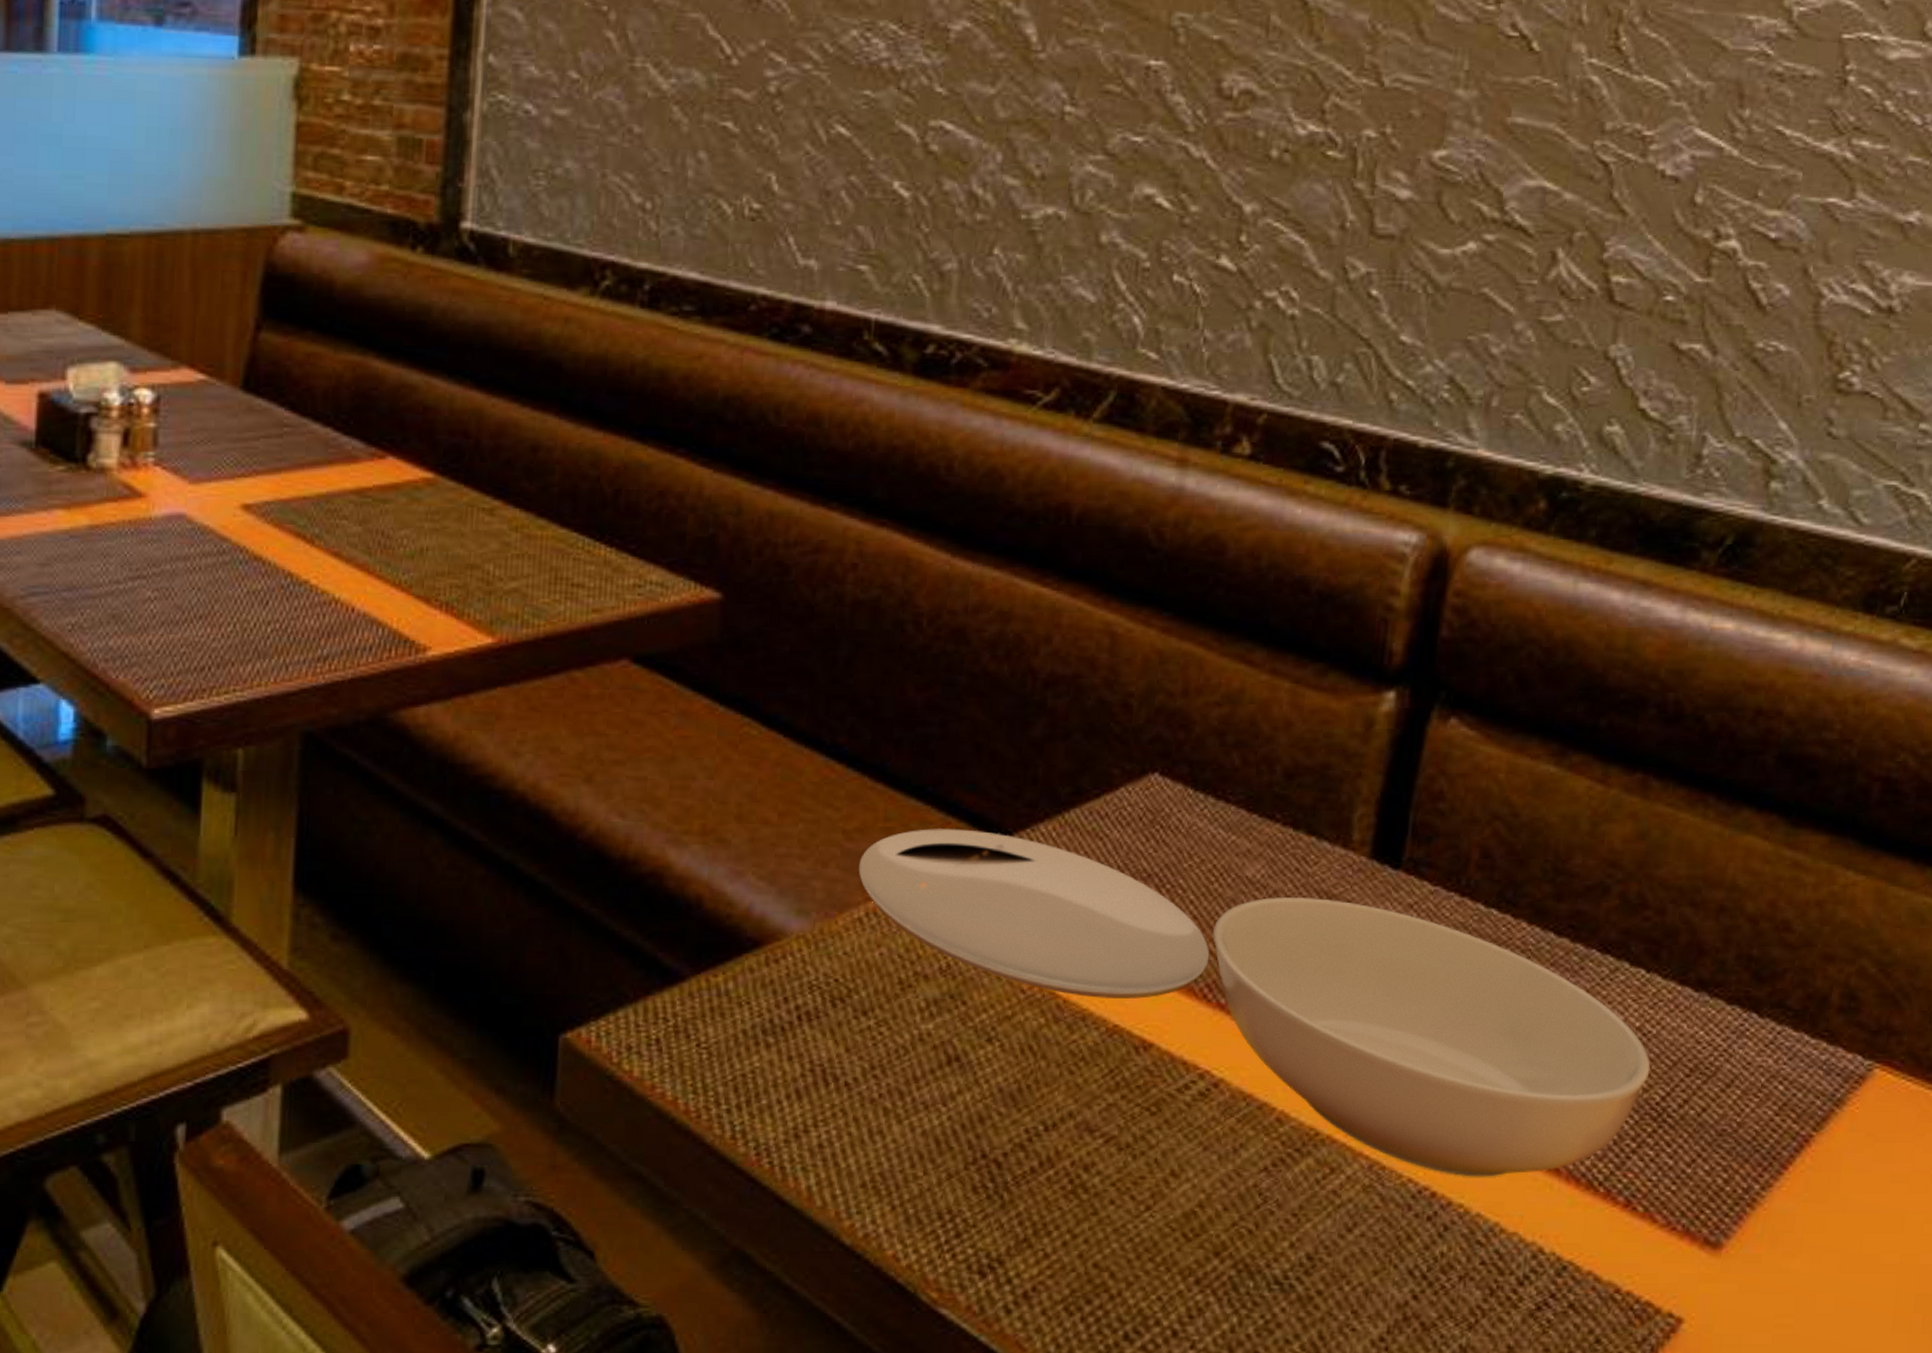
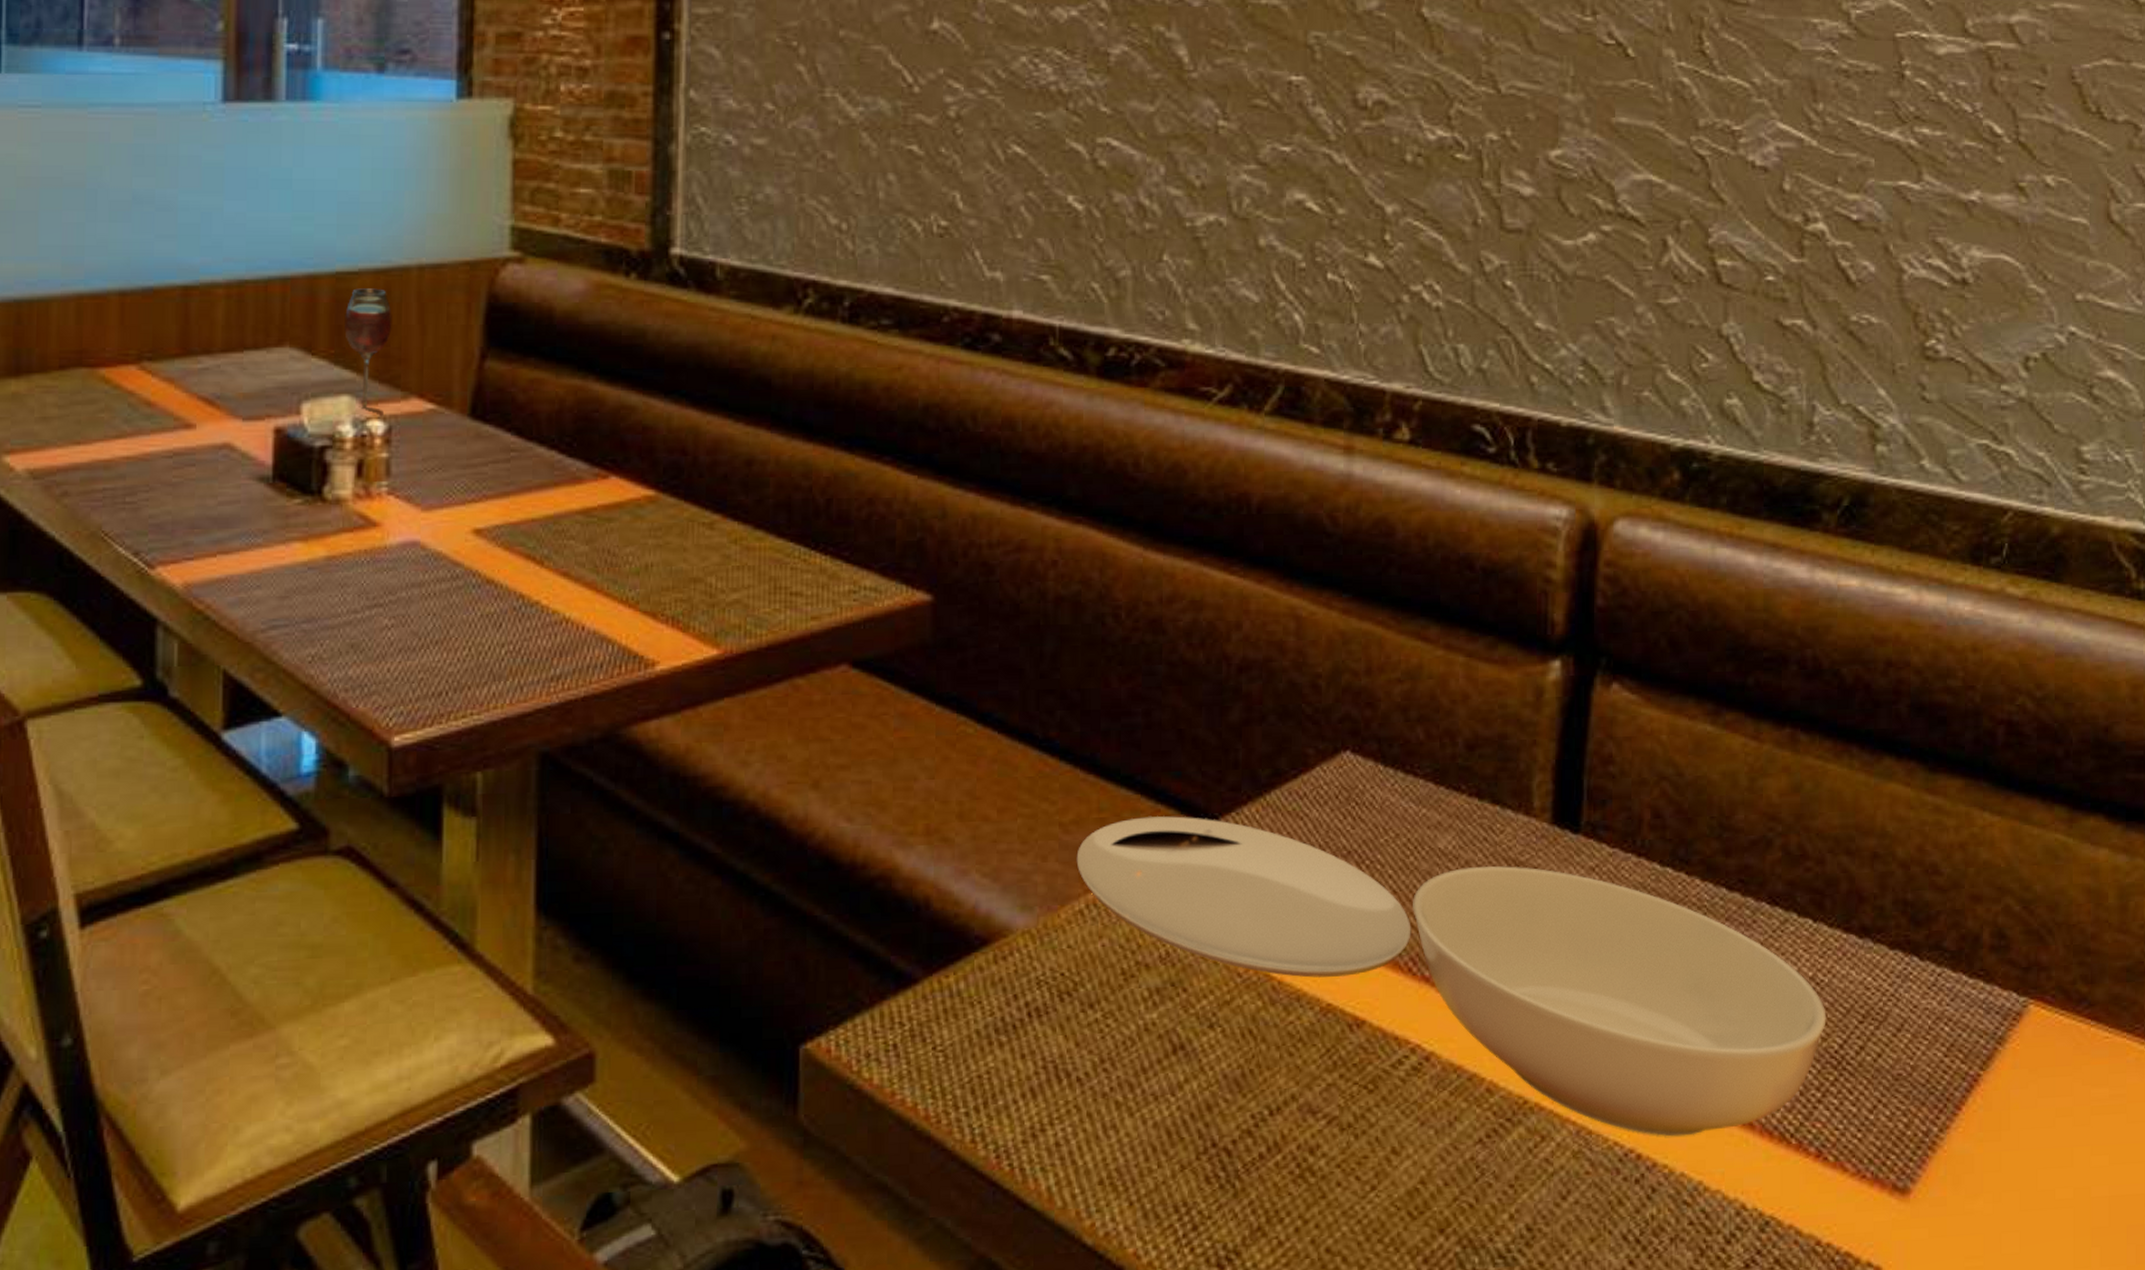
wineglass: none [113,252,164,387] -> present [344,288,392,419]

